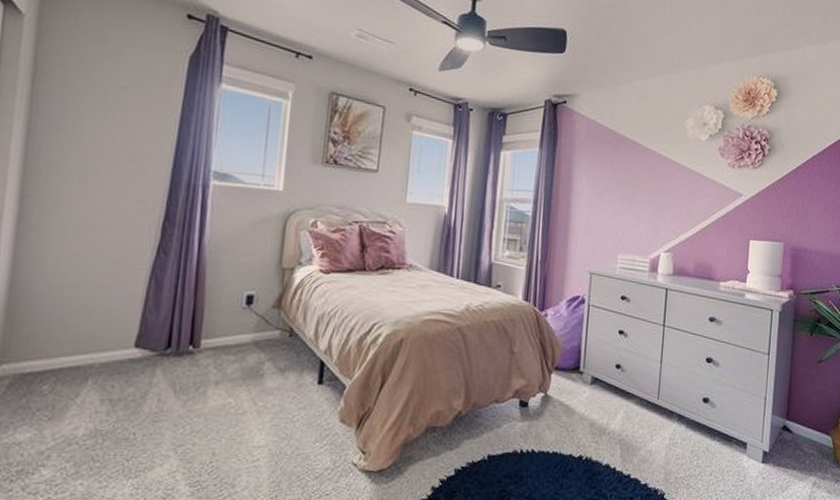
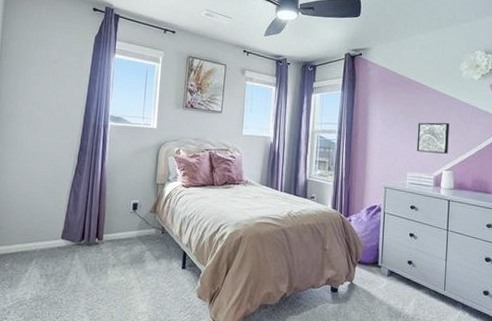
wall art: none [630,192,670,232] -> present [416,122,449,154]

